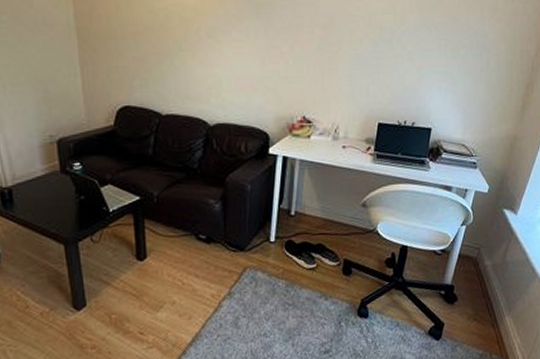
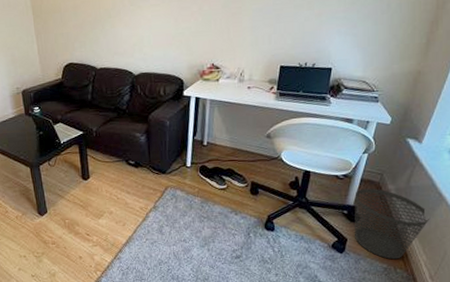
wastebasket: none [452,264,525,344] -> present [355,188,431,260]

